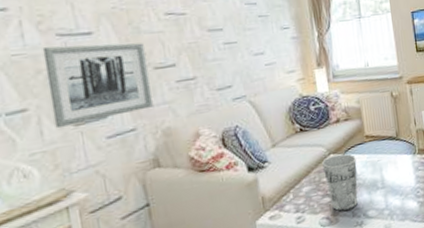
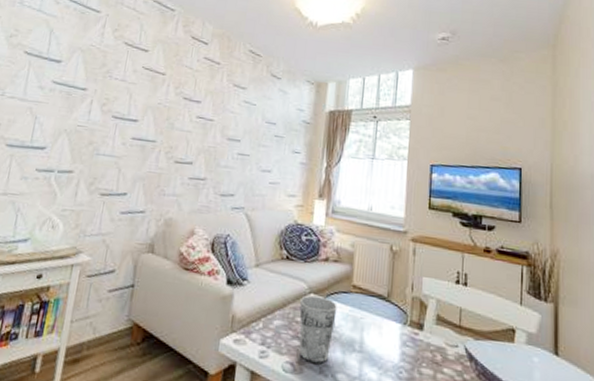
wall art: present [42,43,153,128] -> none [87,125,173,196]

